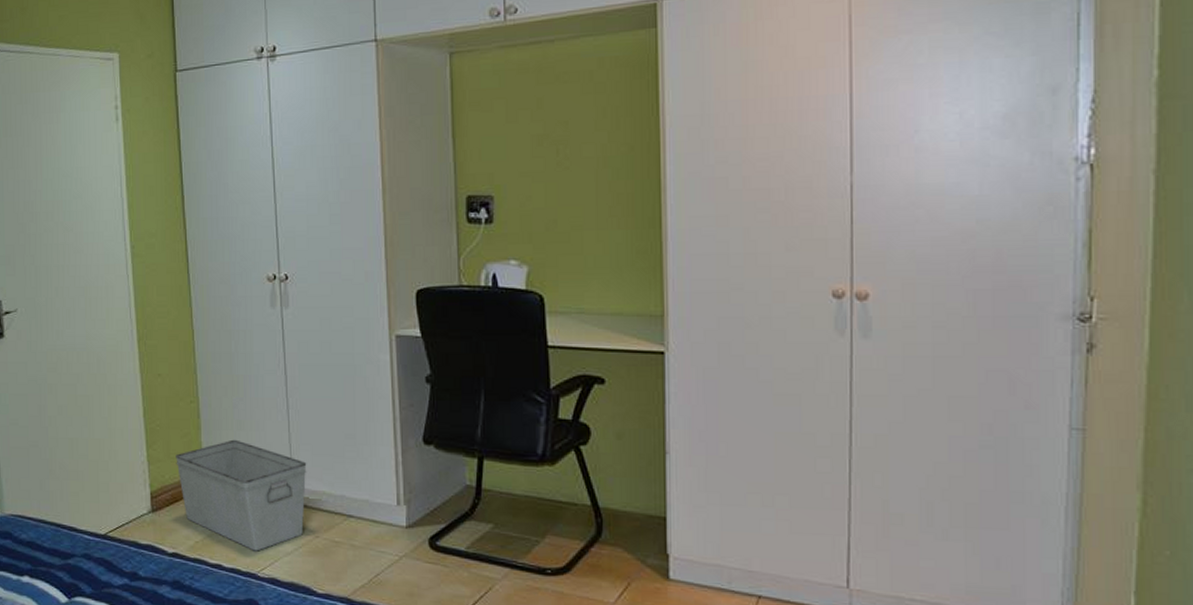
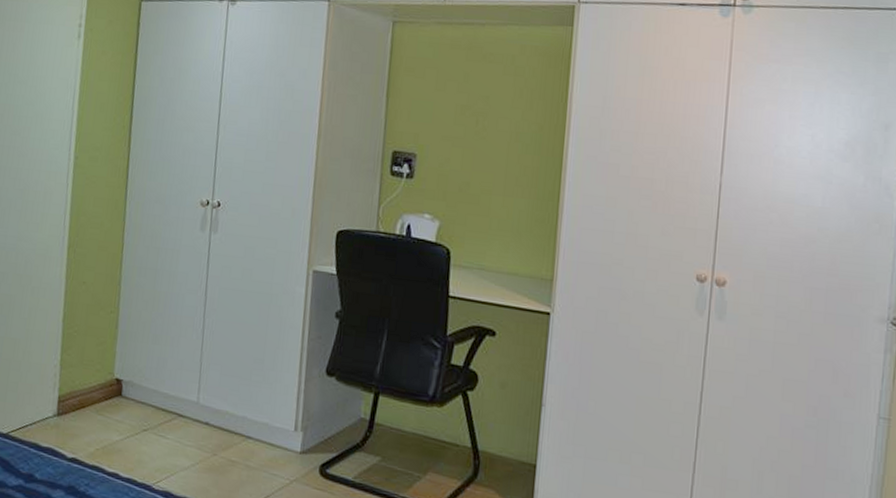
storage bin: present [176,439,307,551] -> none [88,352,215,464]

